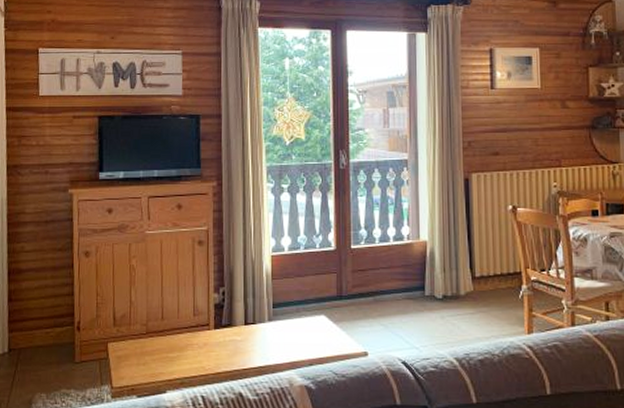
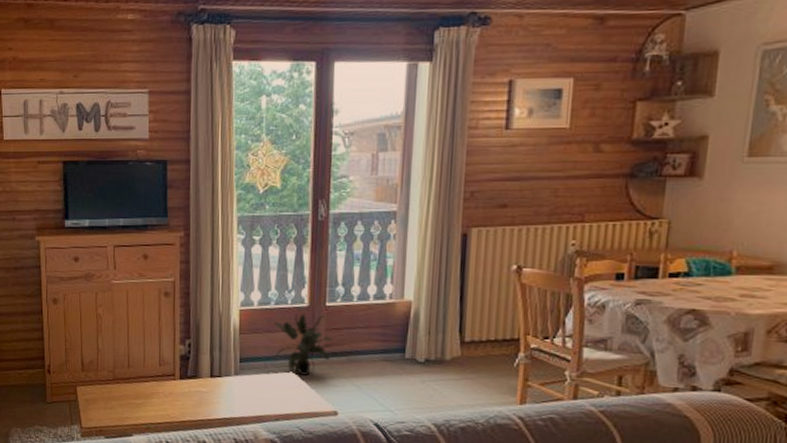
potted plant: none [303,257,360,318] -> present [273,314,333,376]

